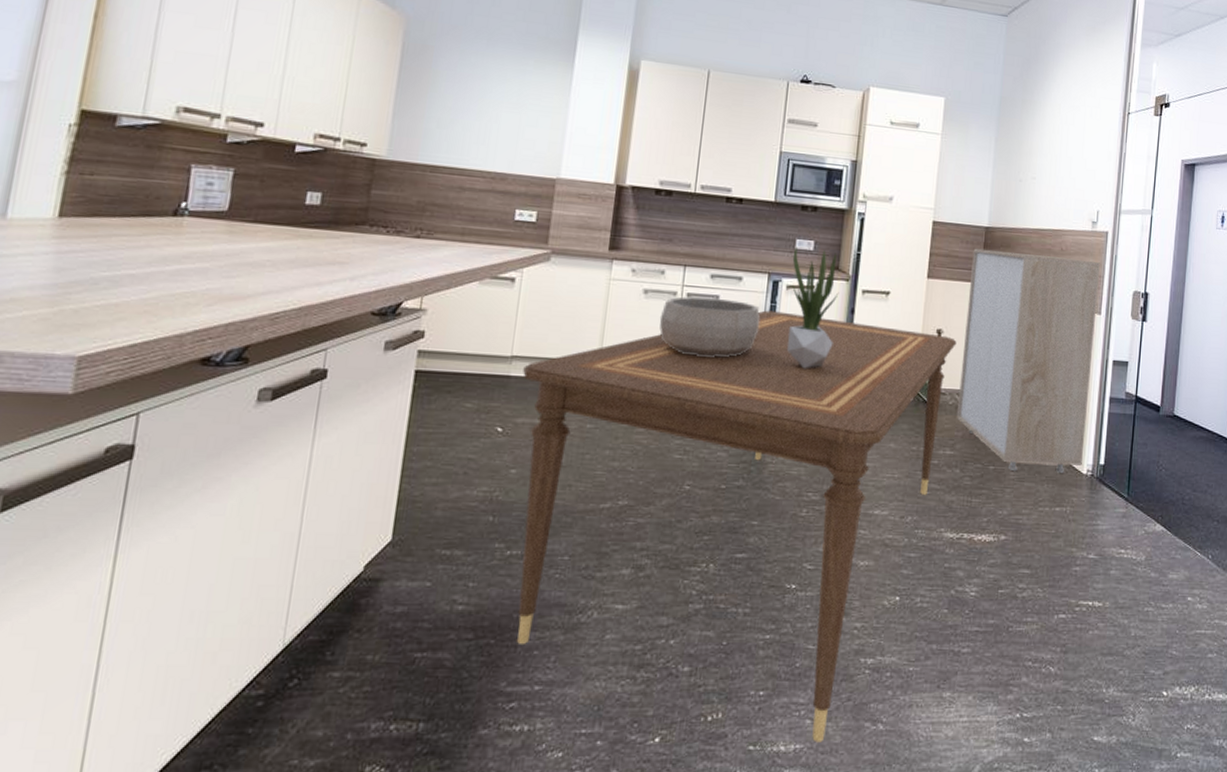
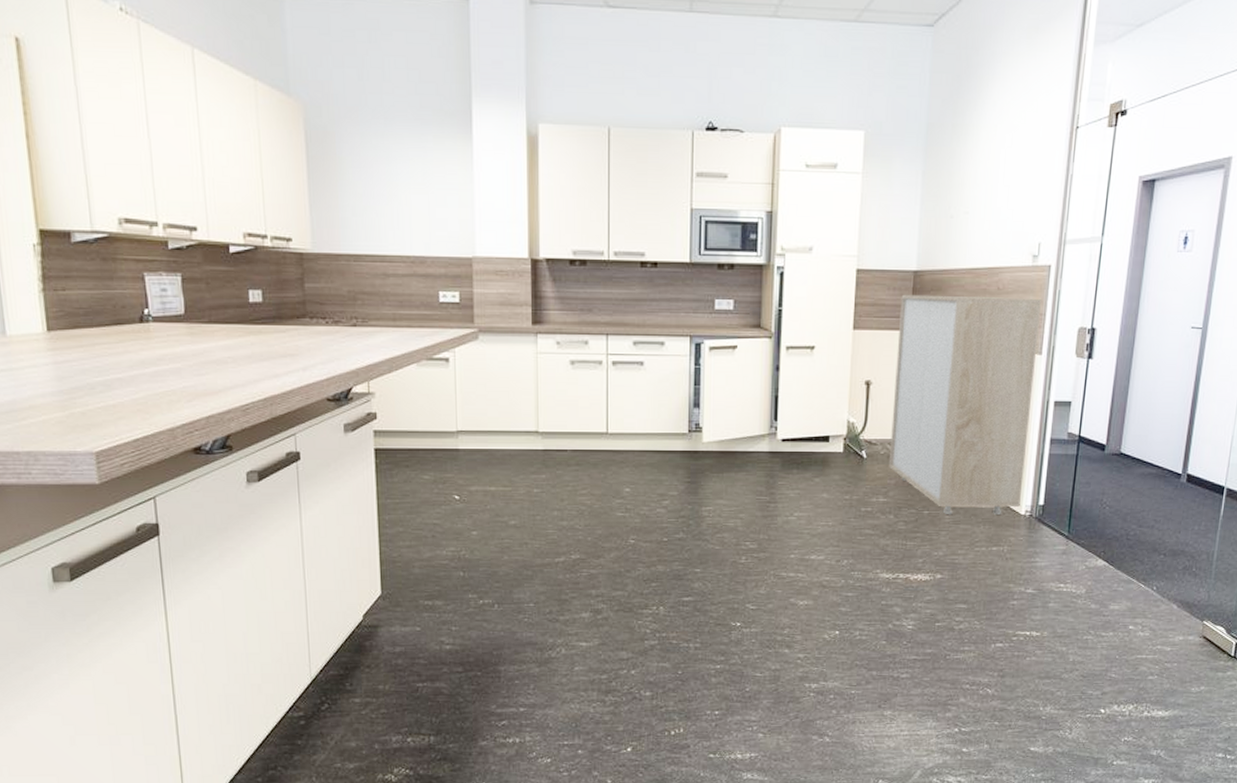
dining table: present [517,310,957,743] -> none [469,373,887,752]
decorative bowl: present [659,296,760,358] -> none [588,364,686,421]
potted plant: present [787,246,839,369] -> none [713,307,763,428]

